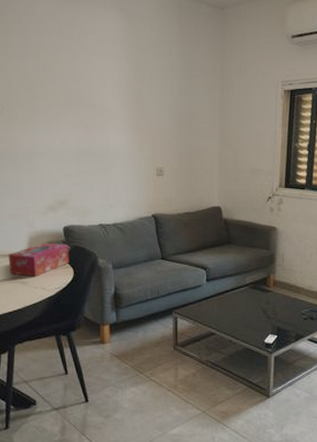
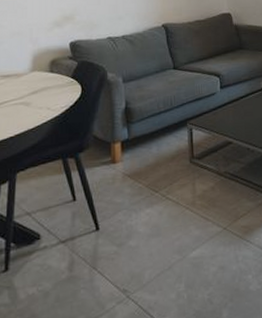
tissue box: present [8,242,69,277] -> none [10,59,76,97]

